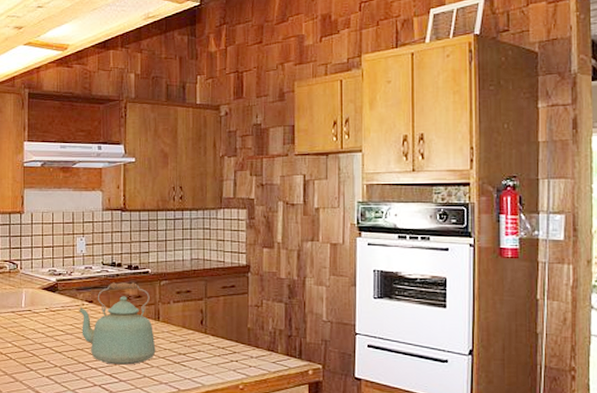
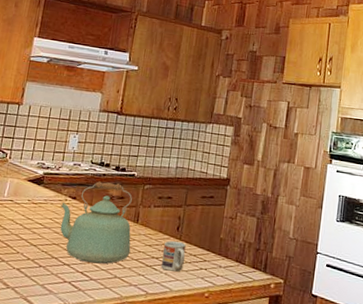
cup: none [189,336,213,366] -> present [160,241,186,272]

